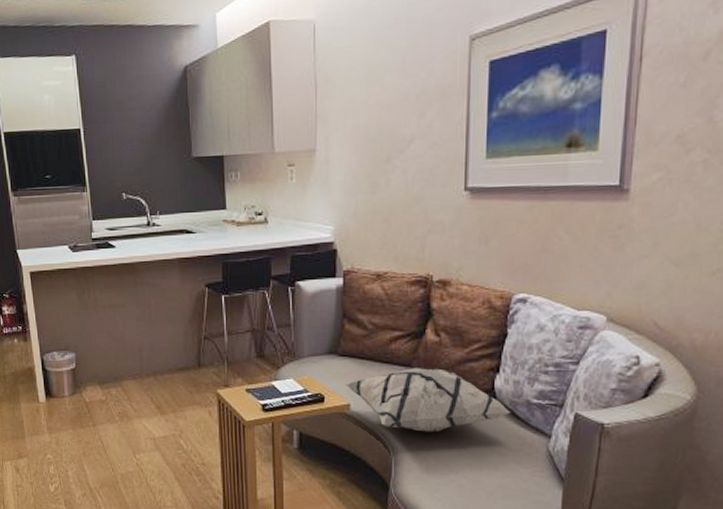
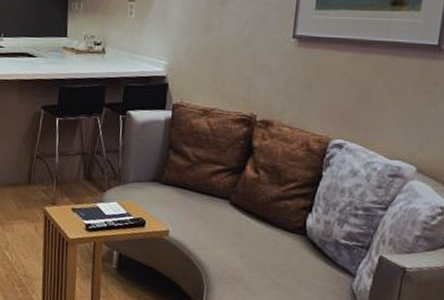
decorative pillow: present [344,368,511,432] -> none [165,201,320,263]

